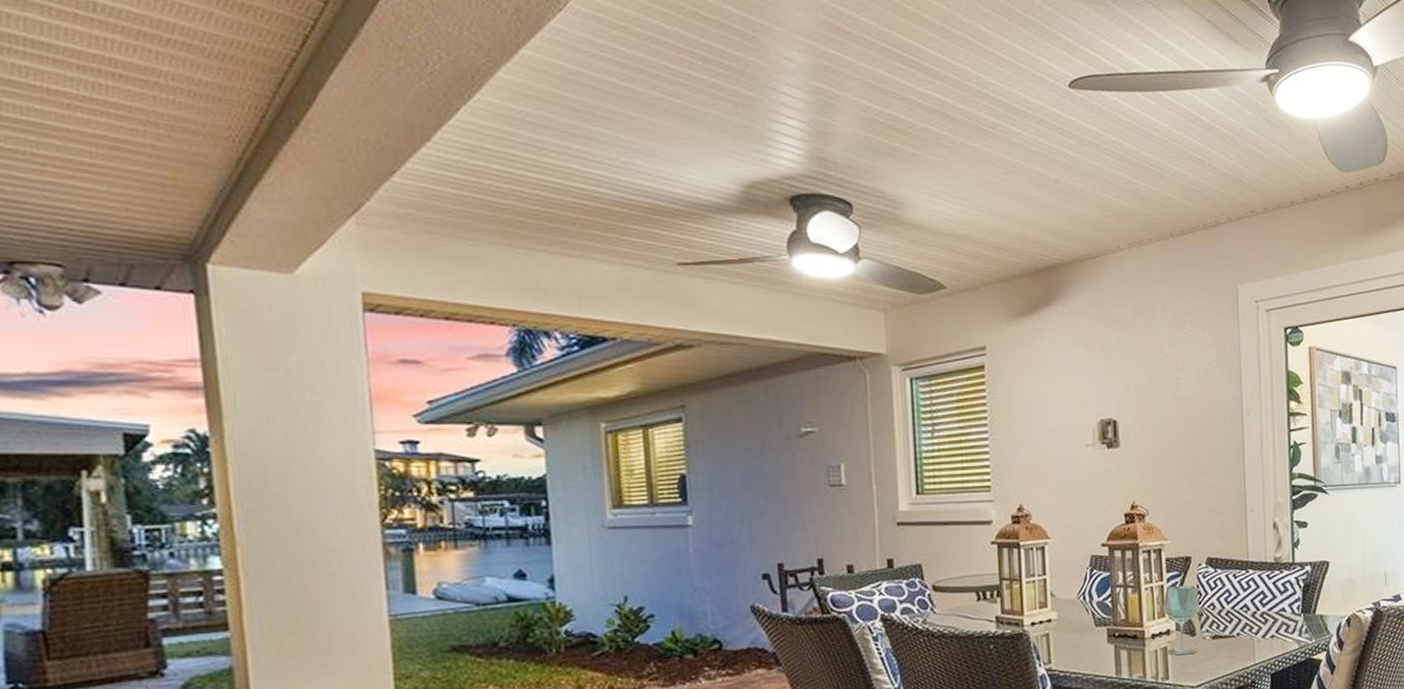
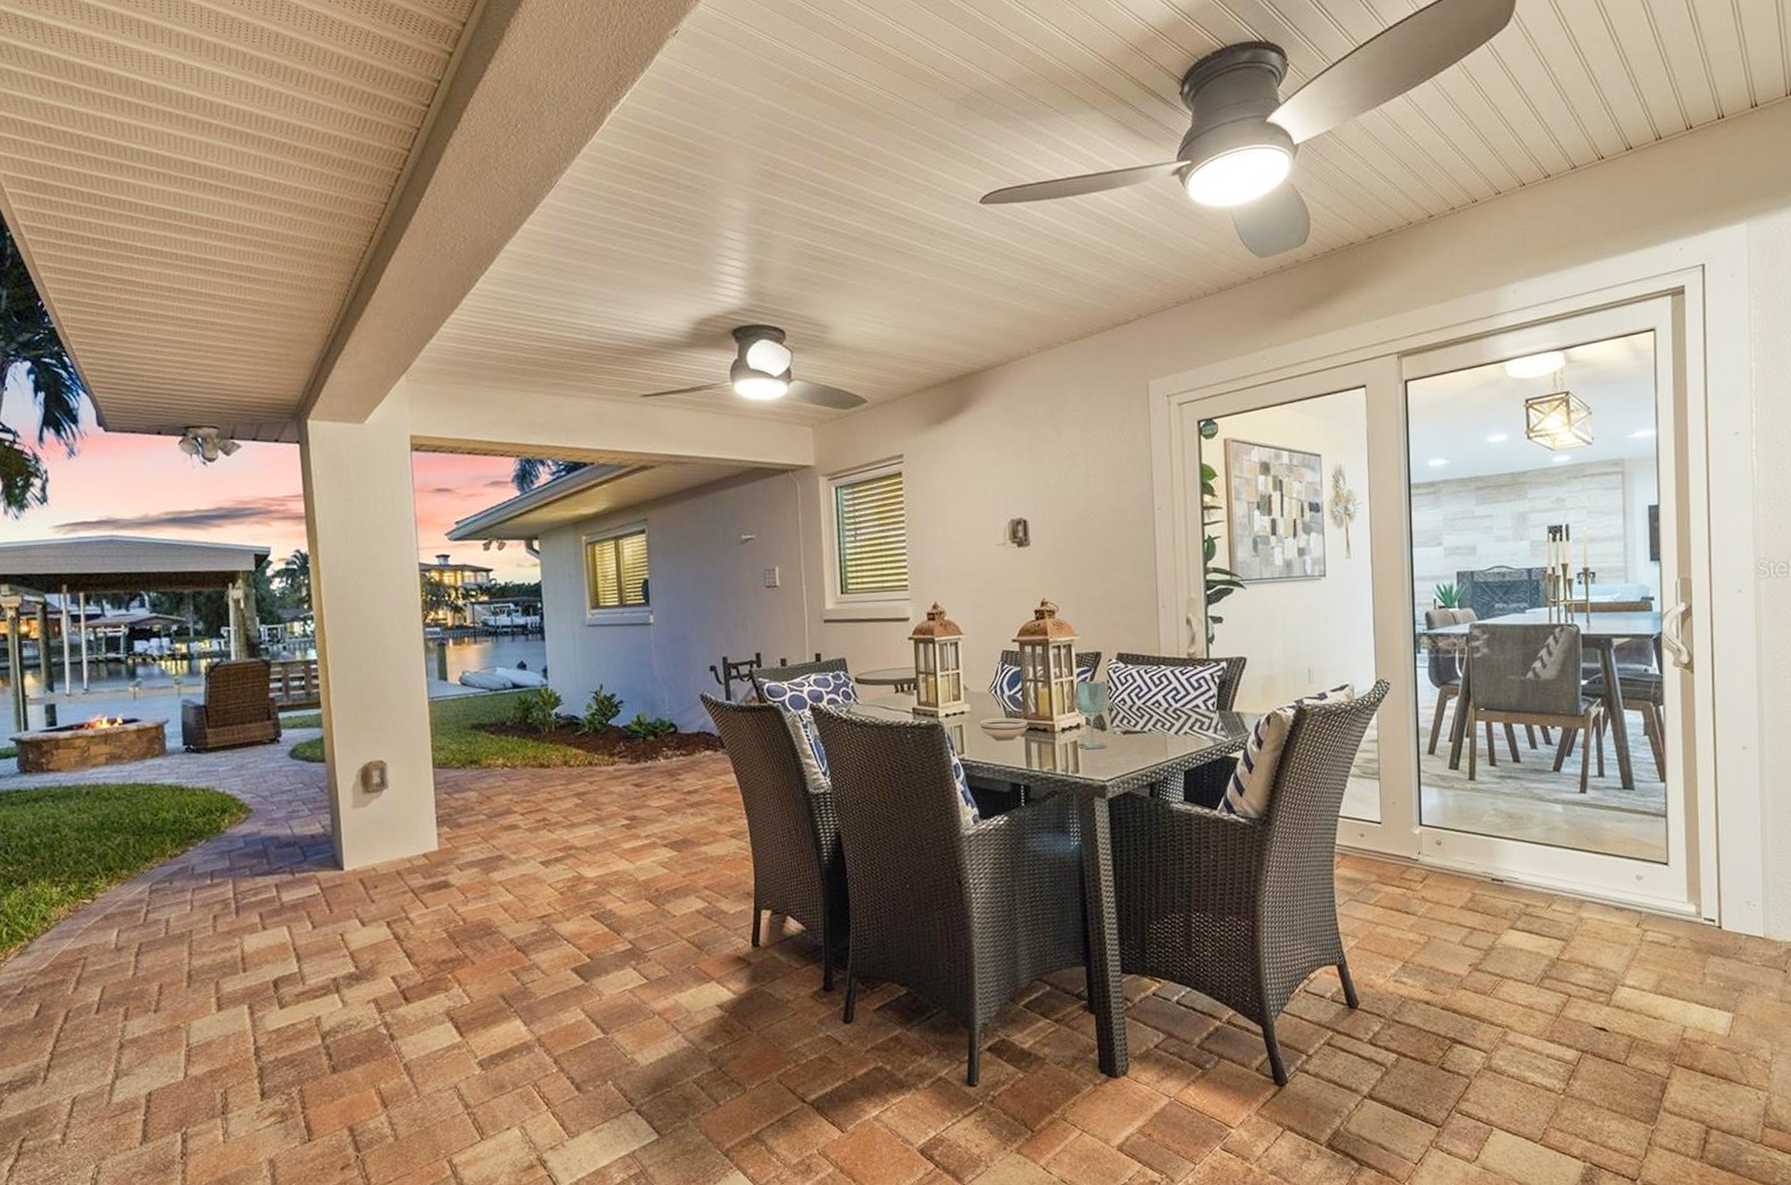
bowl: none [1067,625,1118,649] -> present [980,718,1028,741]

